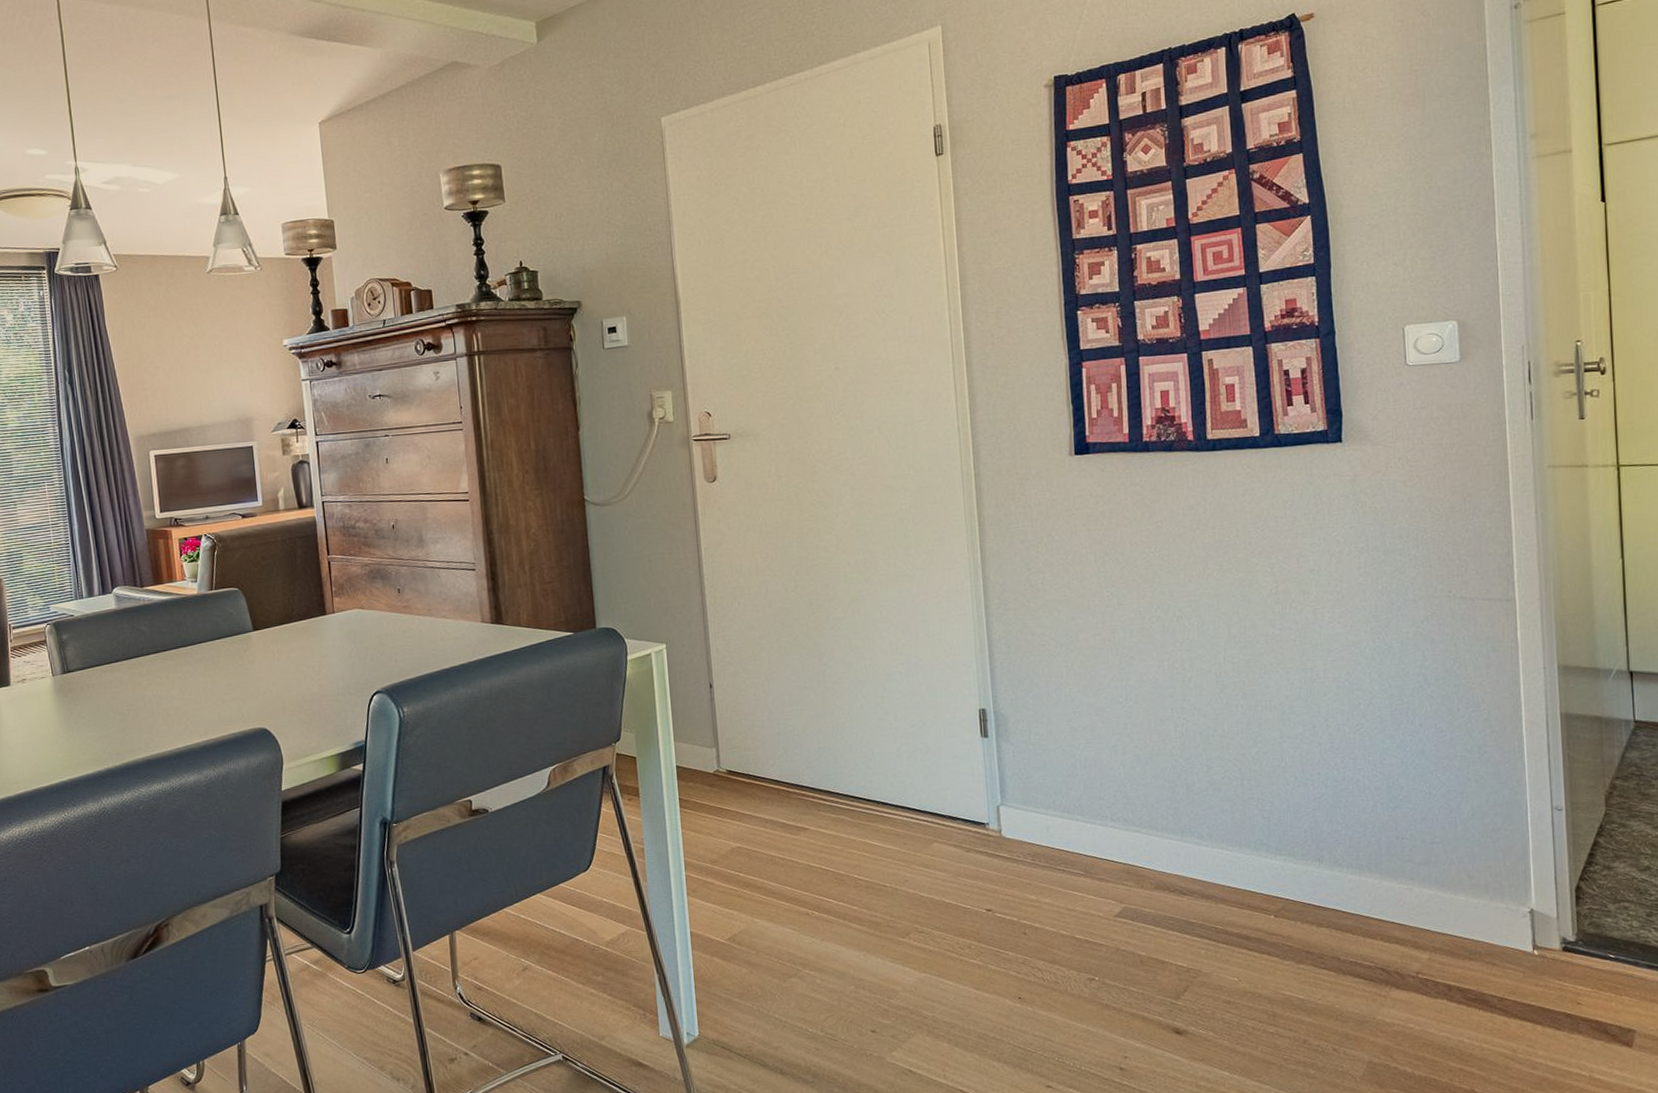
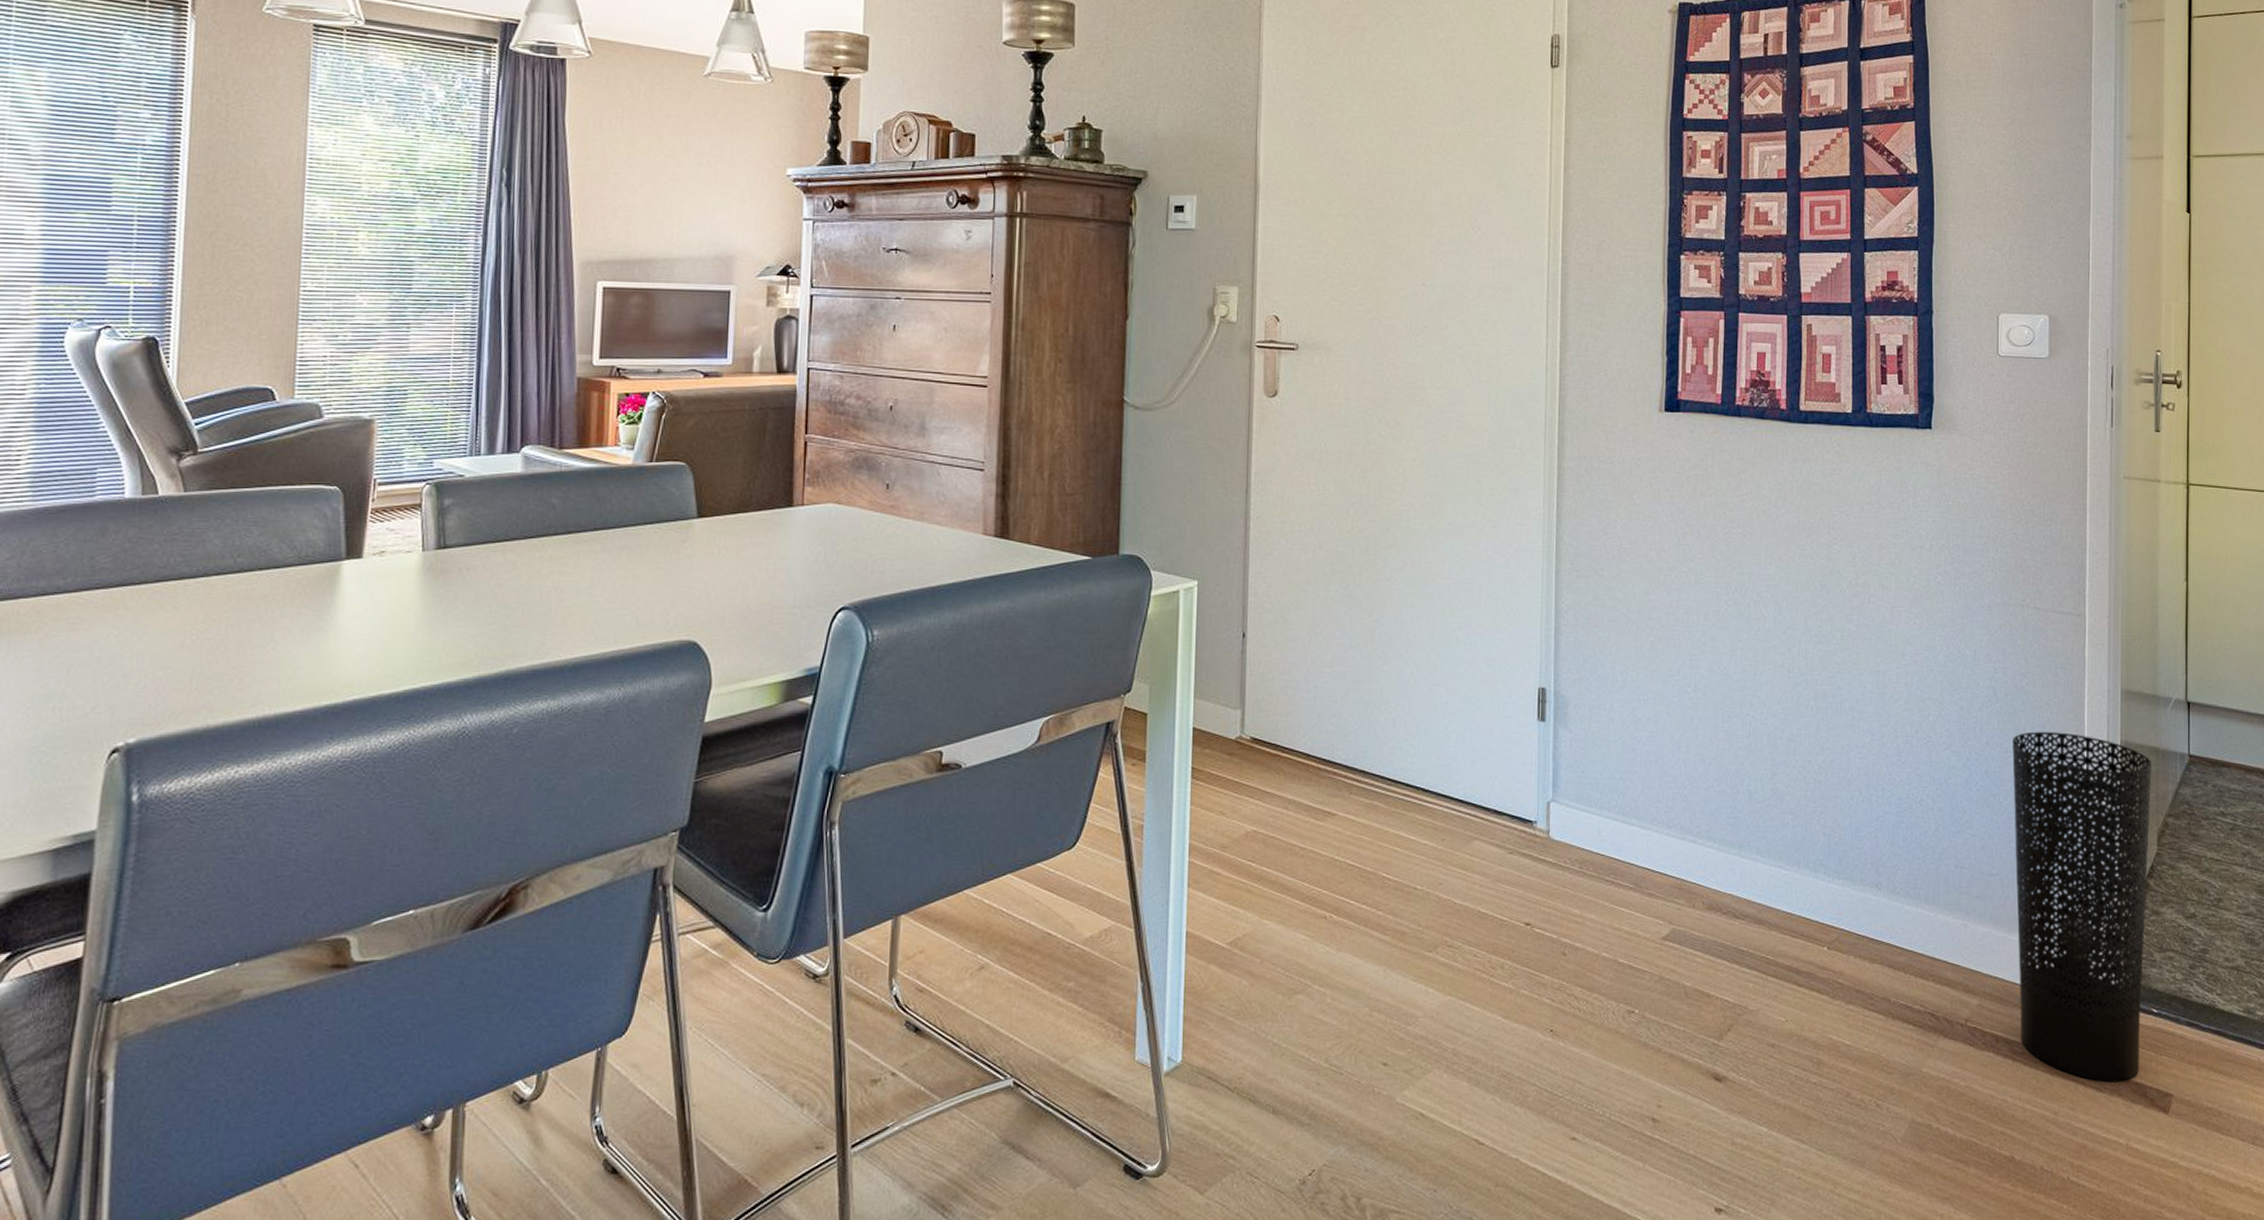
umbrella stand: none [1447,709,1598,1022] -> present [2012,731,2152,1082]

